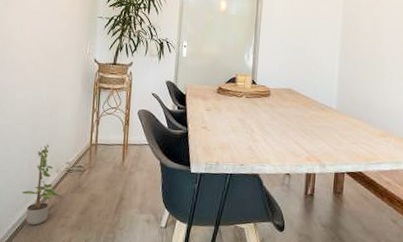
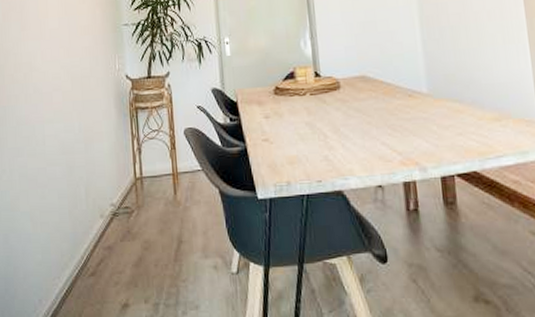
potted plant: present [22,143,60,225] -> none [65,183,109,286]

